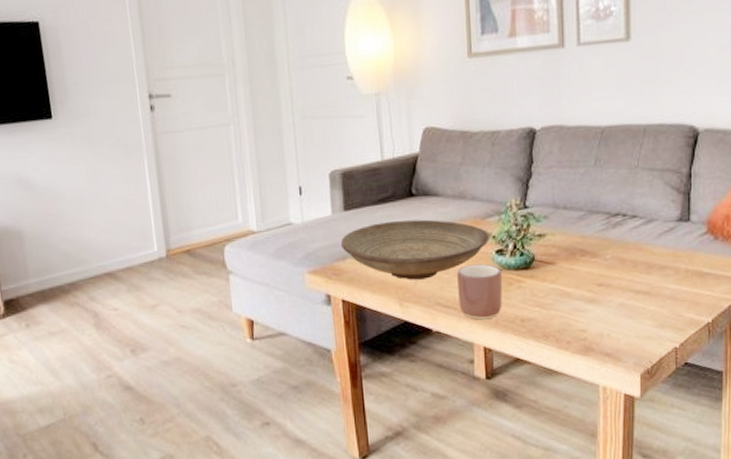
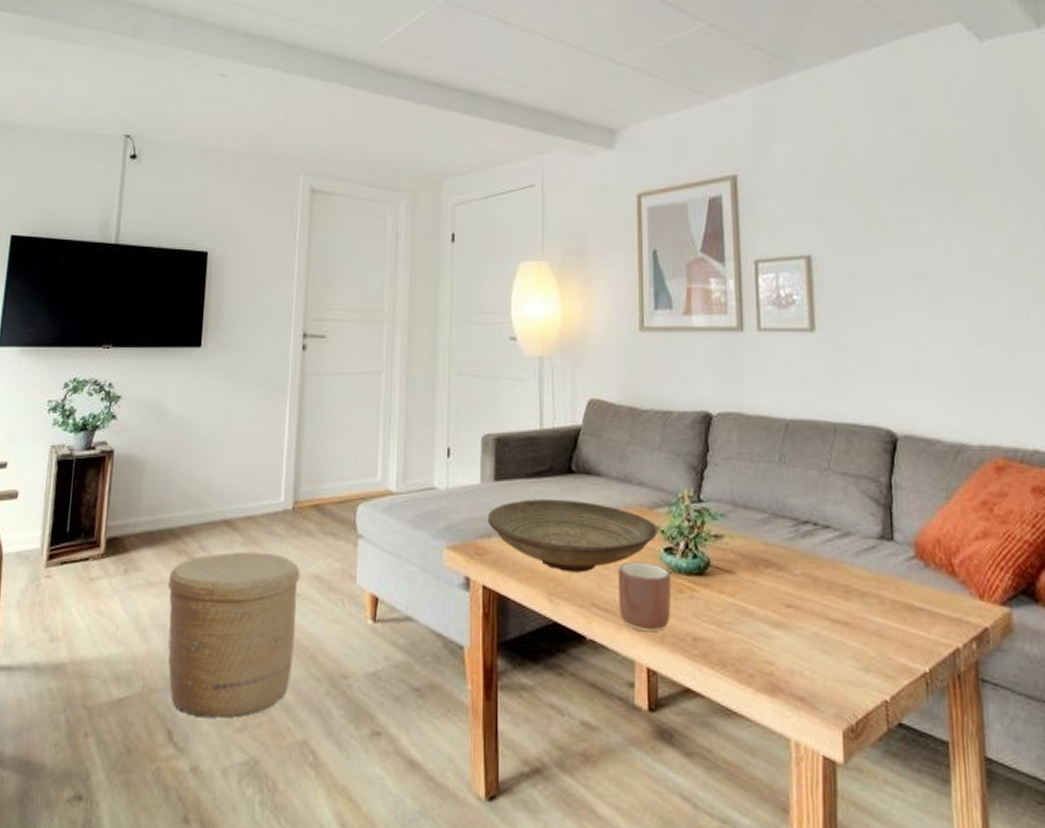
woven basket: none [67,296,189,431] -> present [168,551,300,718]

